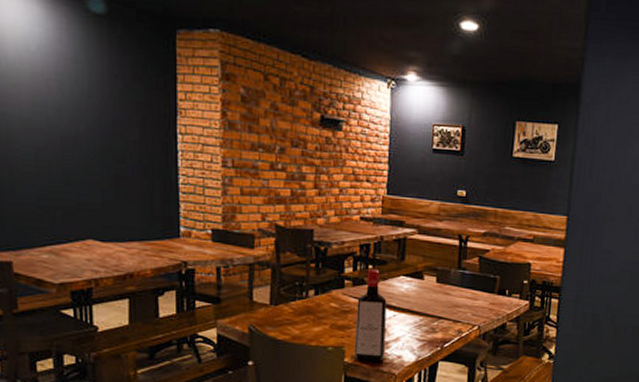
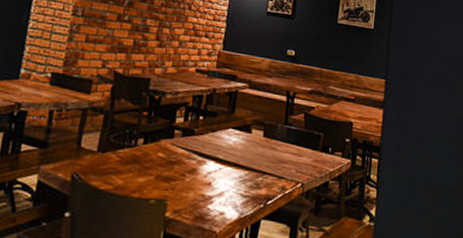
liquor bottle: present [354,269,387,362] -> none [176,120,214,218]

